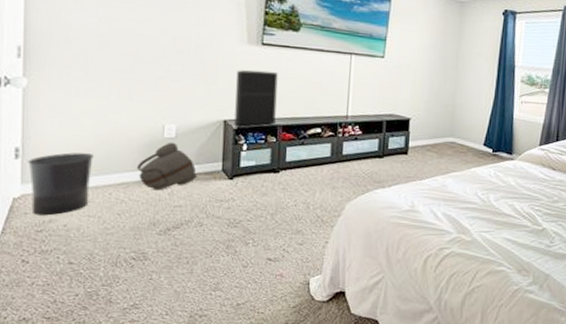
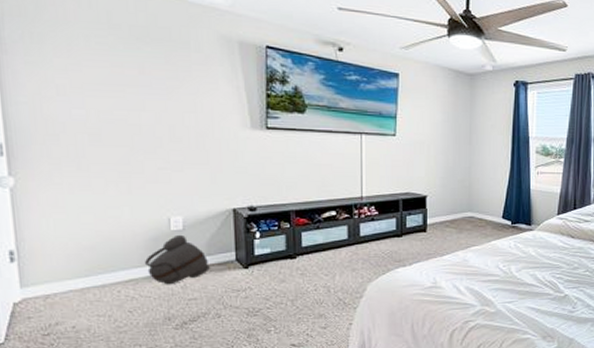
waste bin: present [28,152,94,215] -> none [25,252,97,318]
speaker: present [234,69,278,127] -> none [243,155,287,215]

